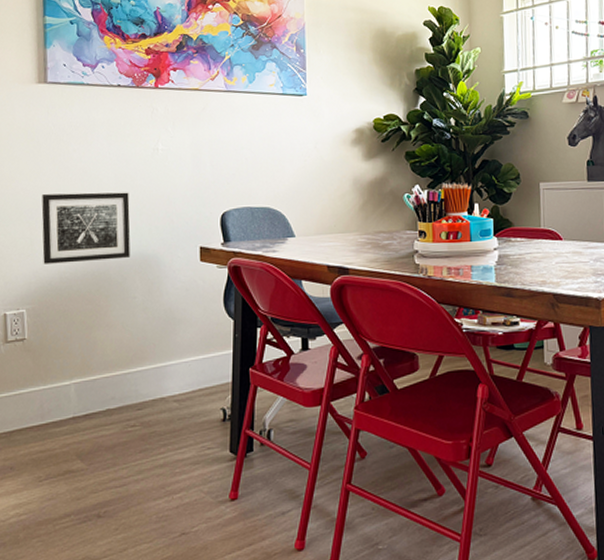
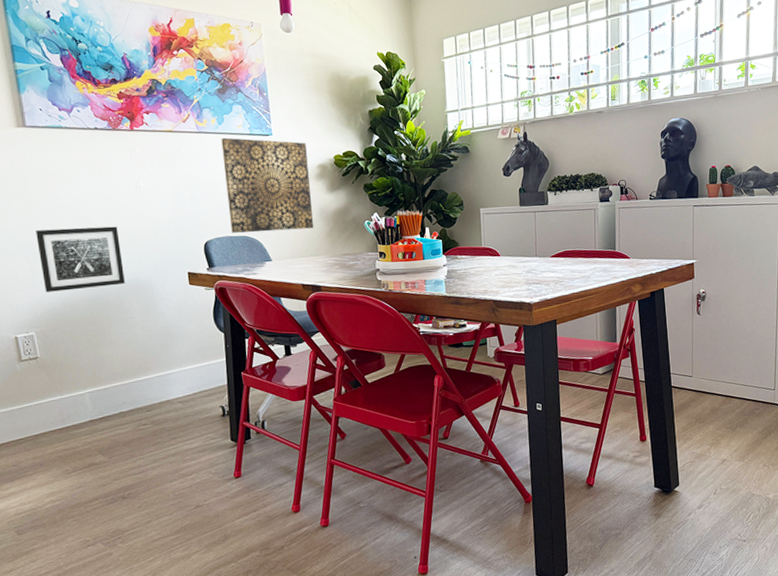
wall art: none [250,97,346,204] -> present [221,137,314,233]

